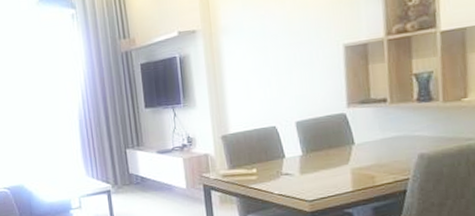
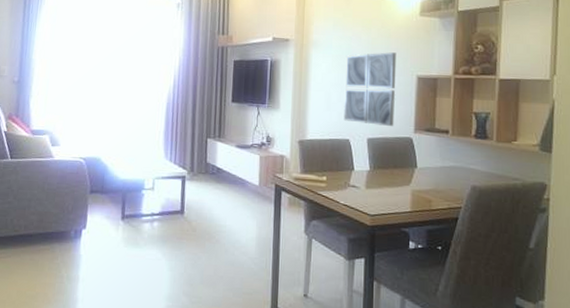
wall art: none [261,23,324,107] -> present [343,52,397,126]

